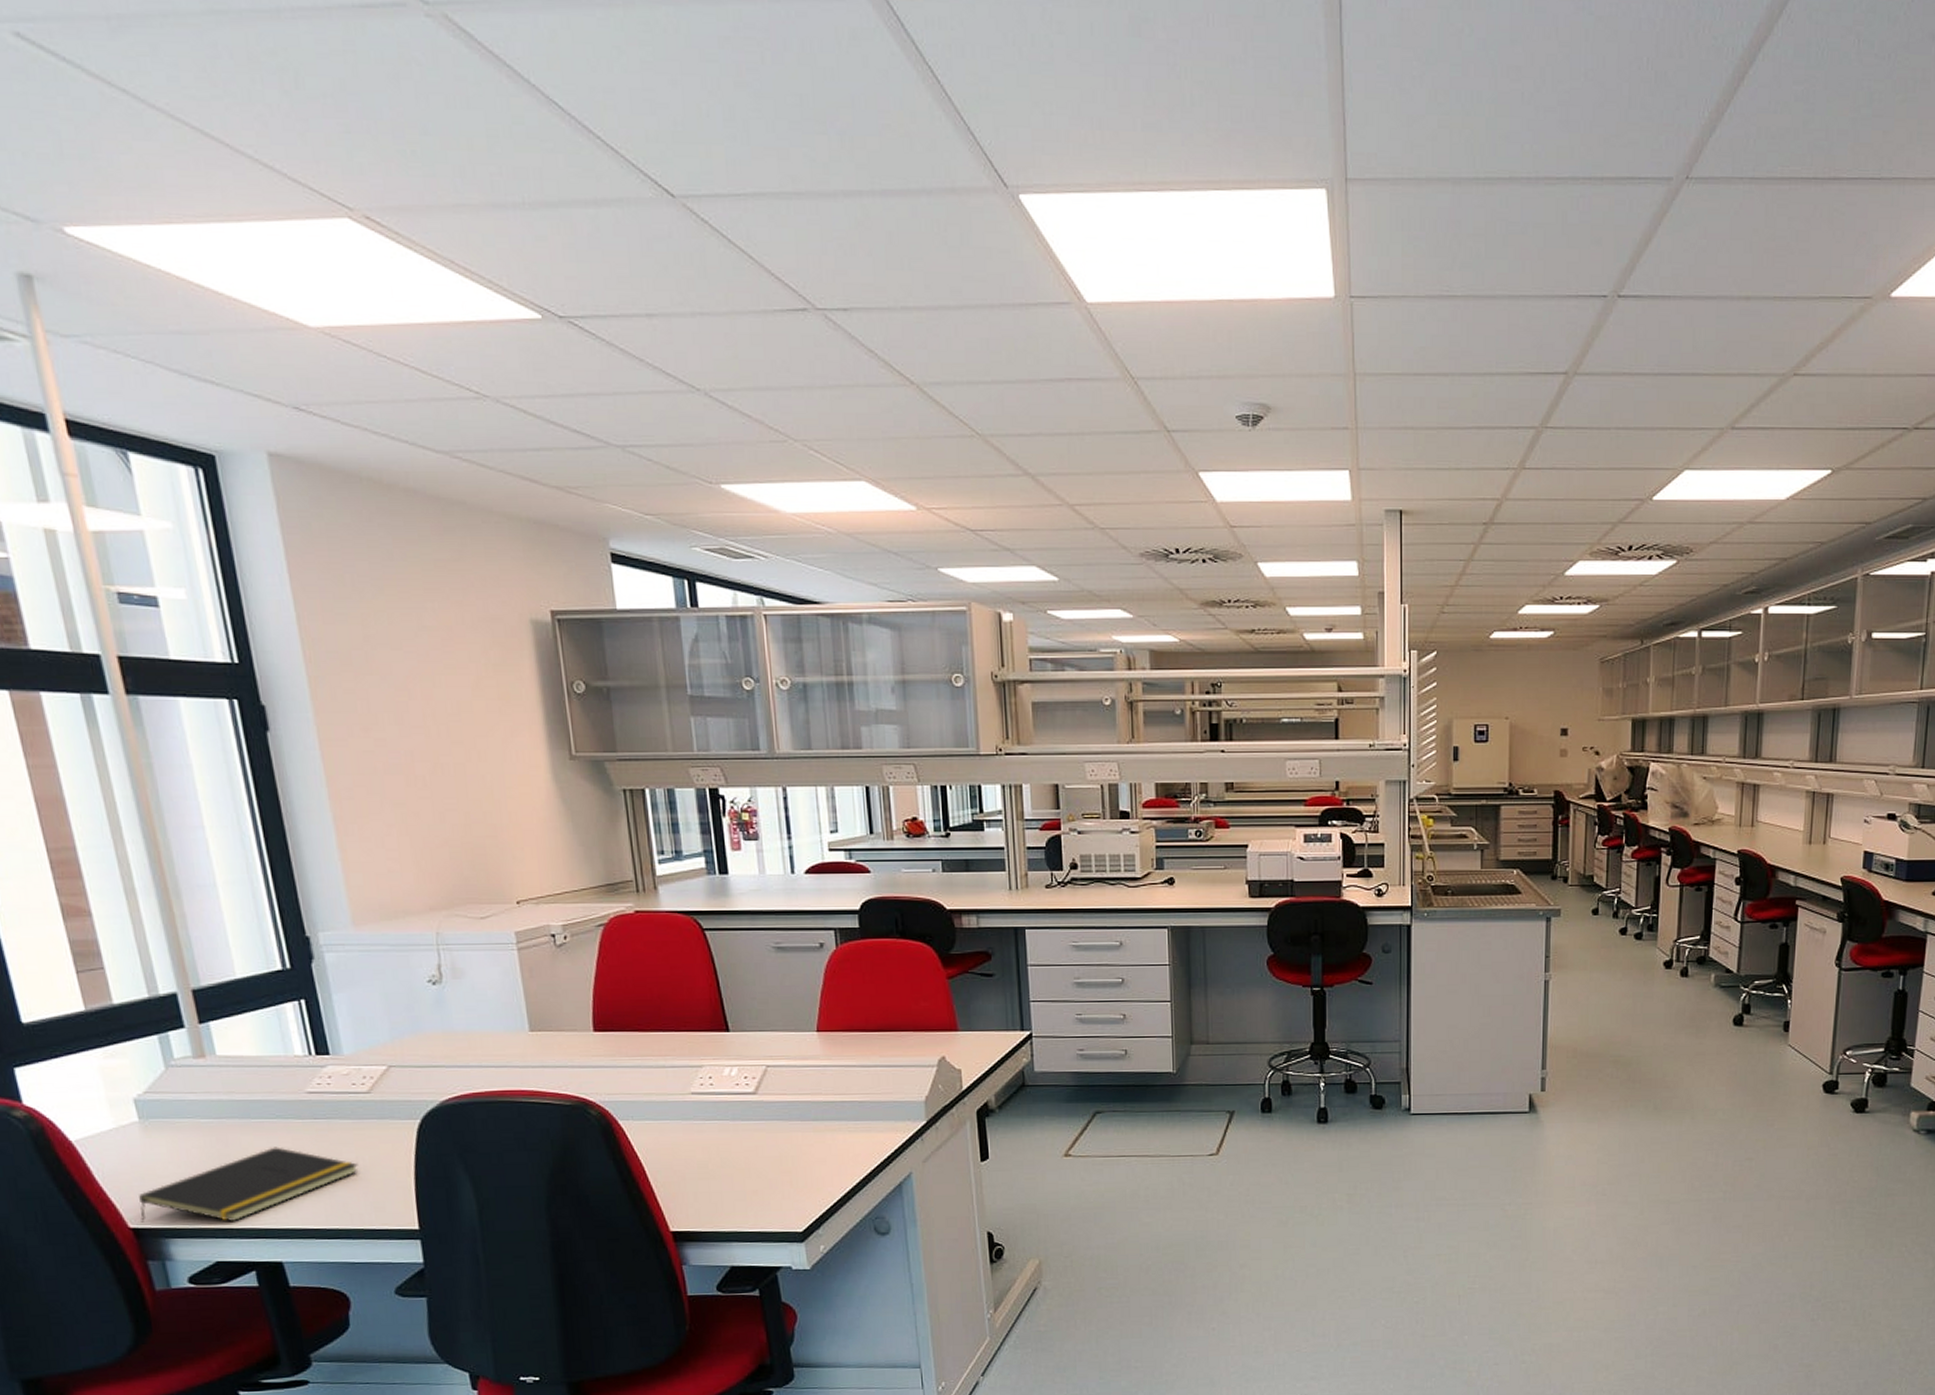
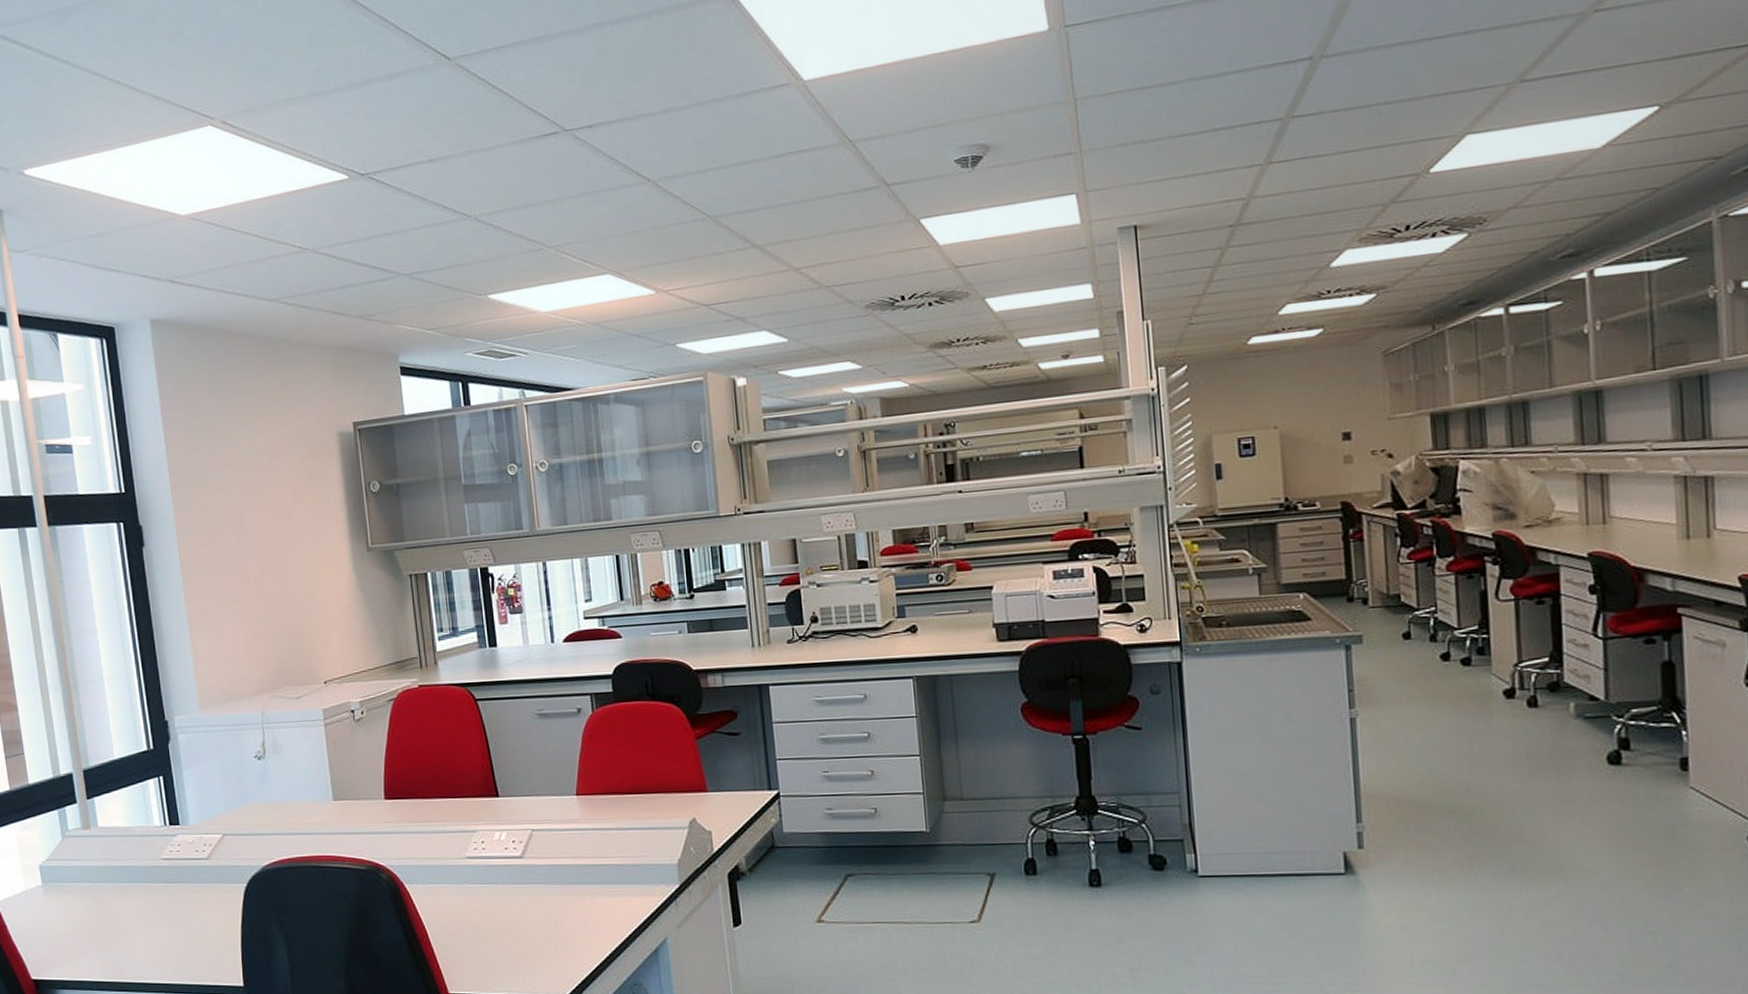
notepad: present [139,1147,359,1223] -> none [39,908,199,975]

